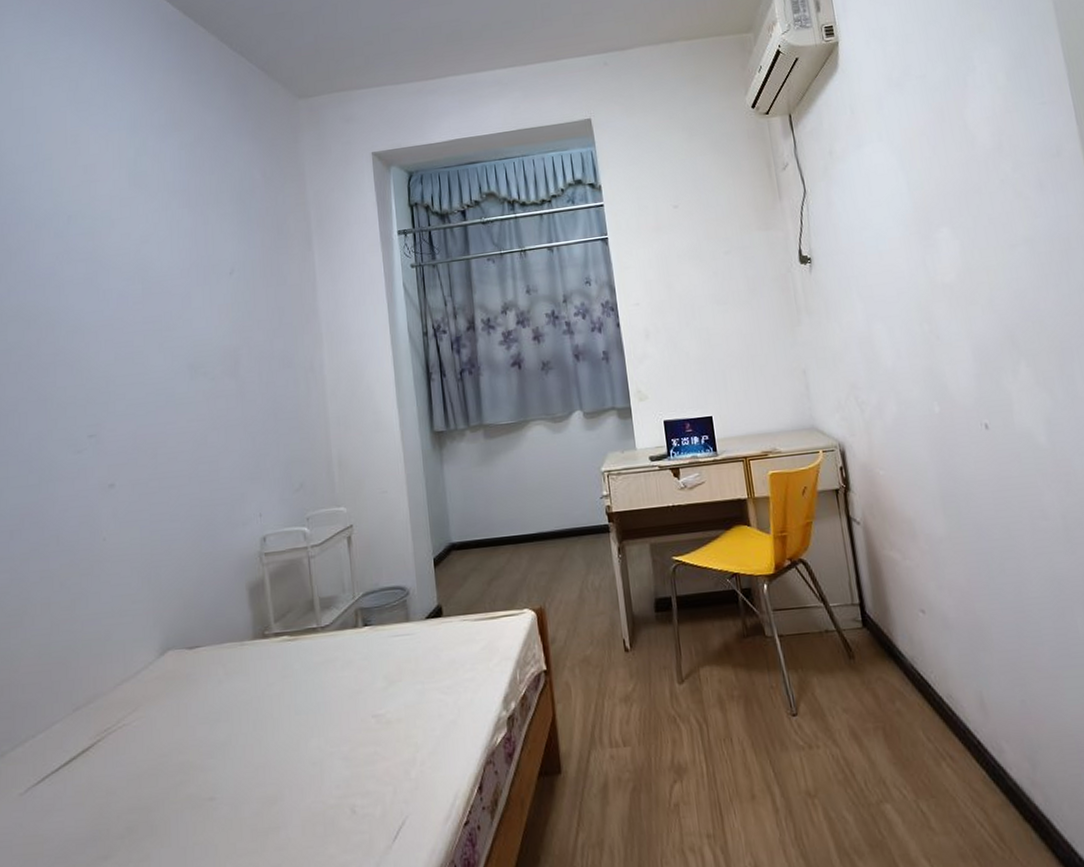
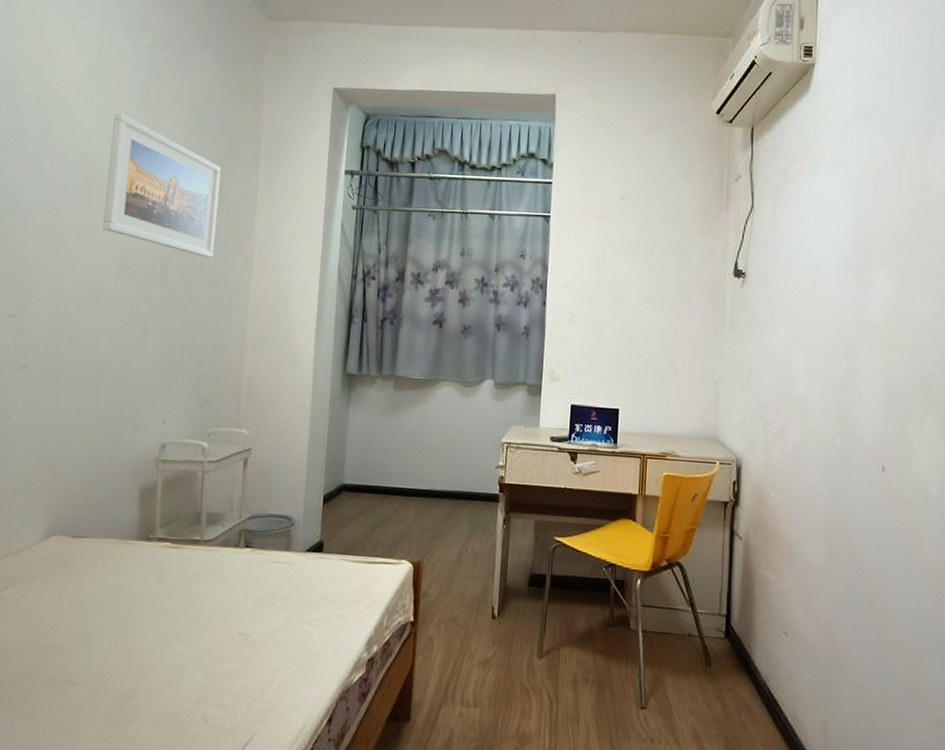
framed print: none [161,216,282,343] -> present [103,113,221,258]

